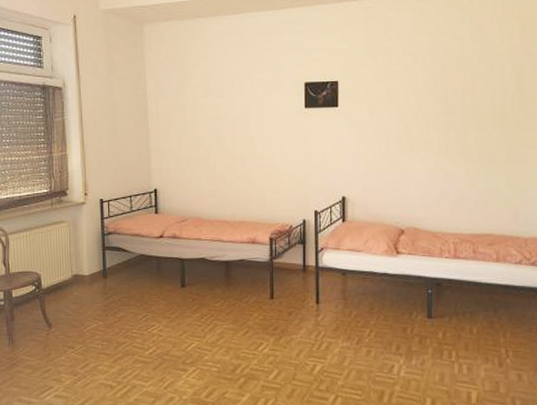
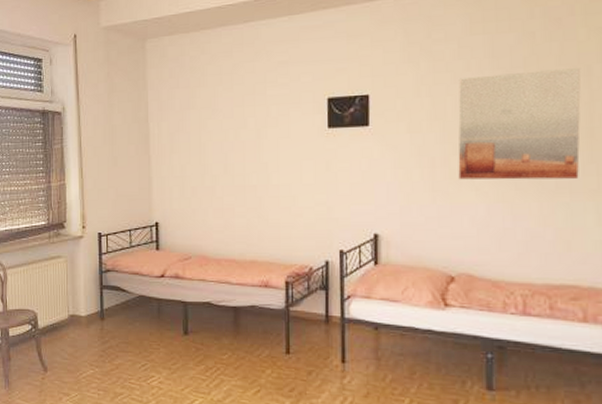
wall art: none [407,66,497,153] -> present [458,68,581,180]

